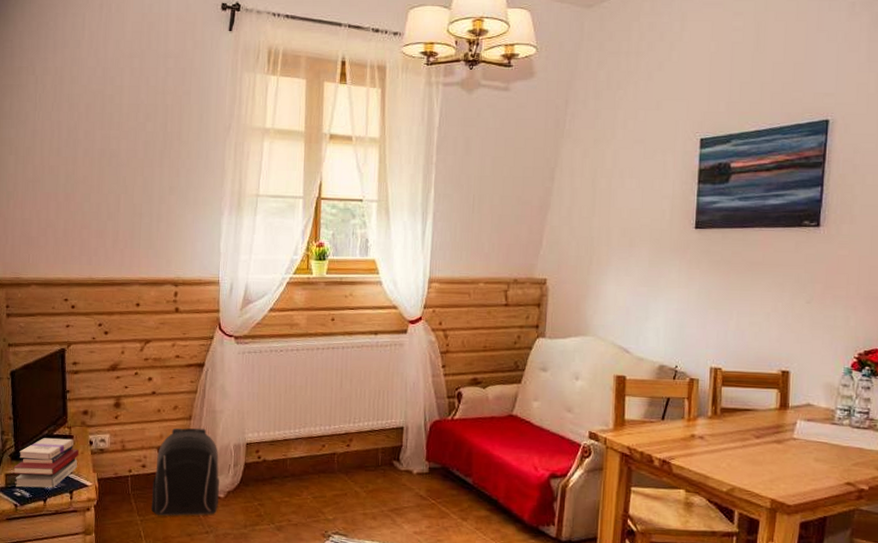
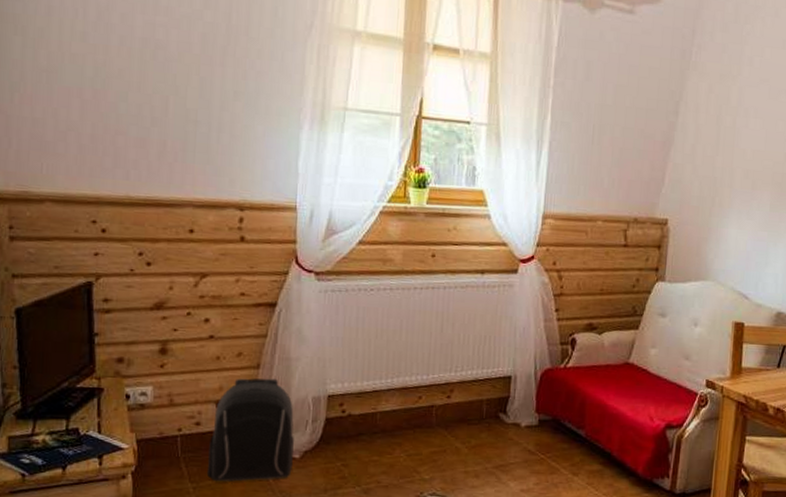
books: present [13,438,79,489] -> none [19,391,112,454]

